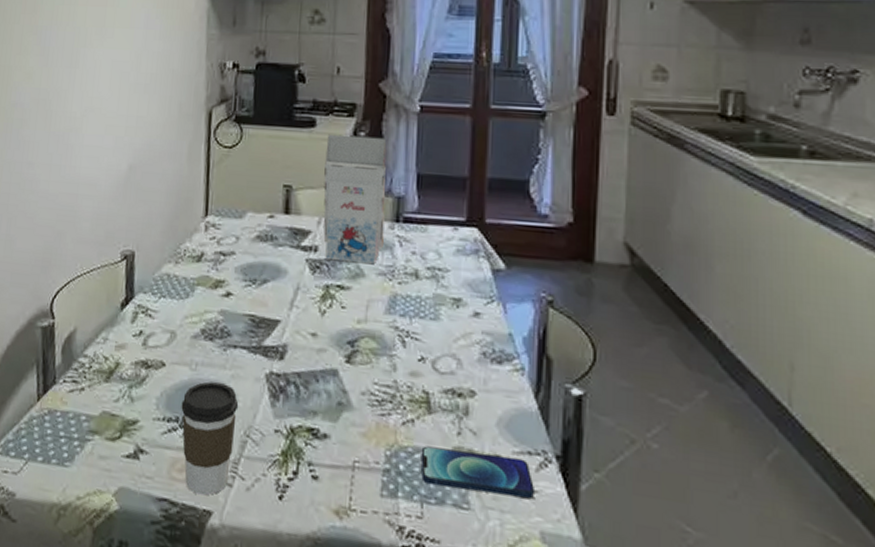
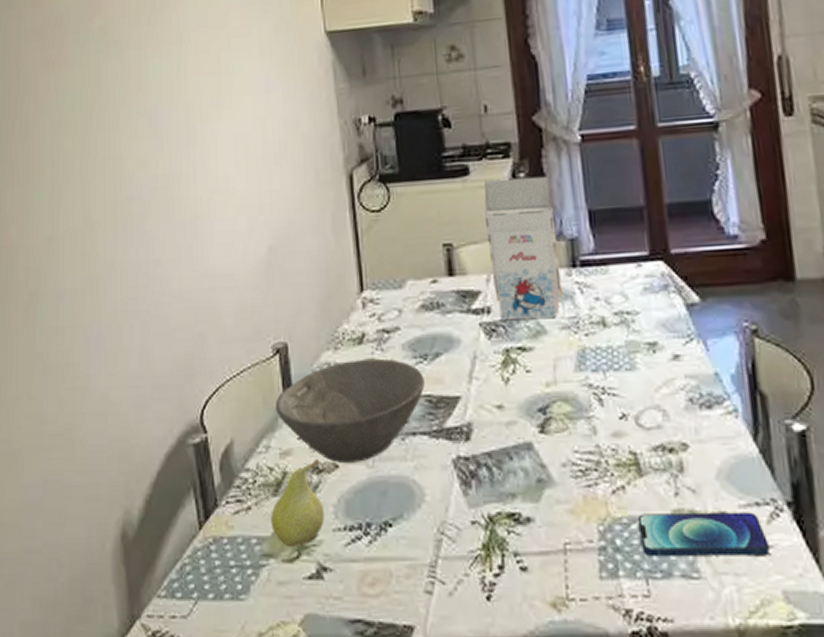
fruit: none [100,356,150,429] -> present [271,459,324,548]
bowl: none [117,275,251,364] -> present [276,359,425,463]
coffee cup: present [181,381,239,496] -> none [362,478,428,609]

